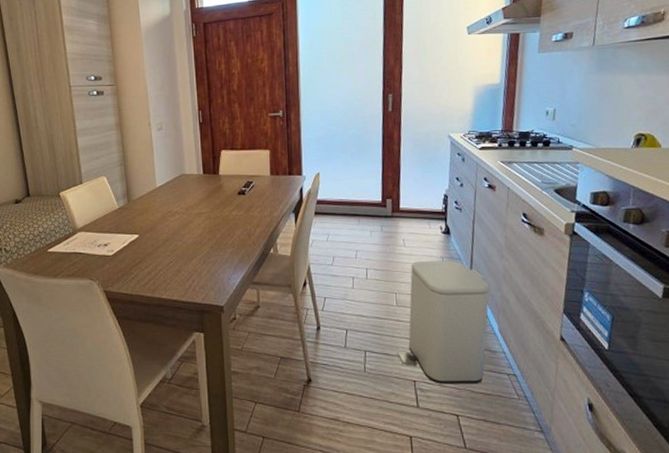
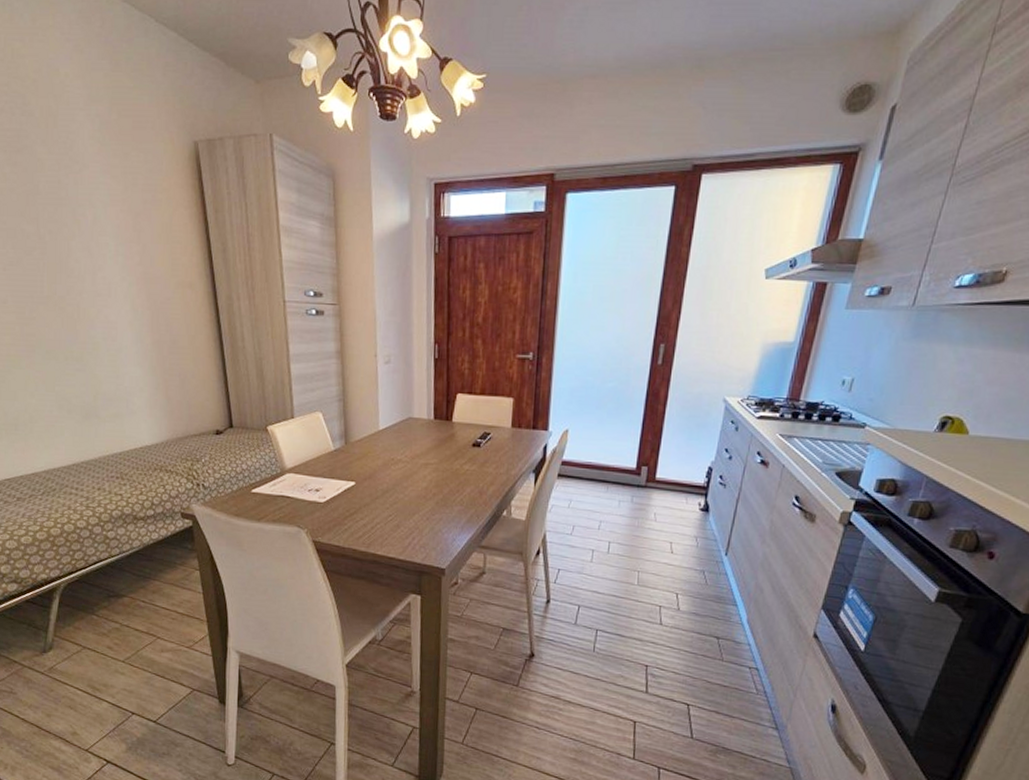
pedal bin: present [397,261,490,385] -> none [631,539,745,675]

